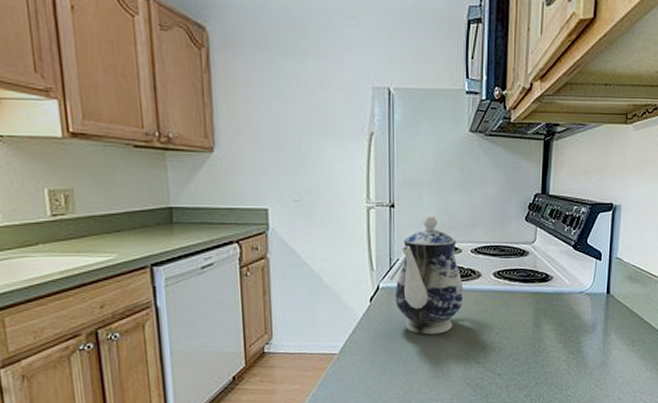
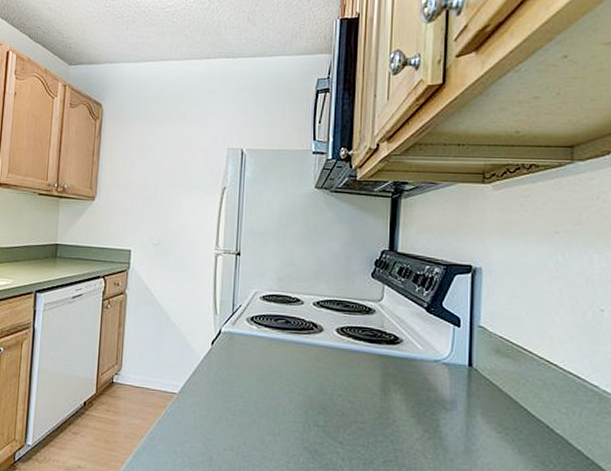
teapot: present [394,216,464,335] -> none [235,266,305,387]

